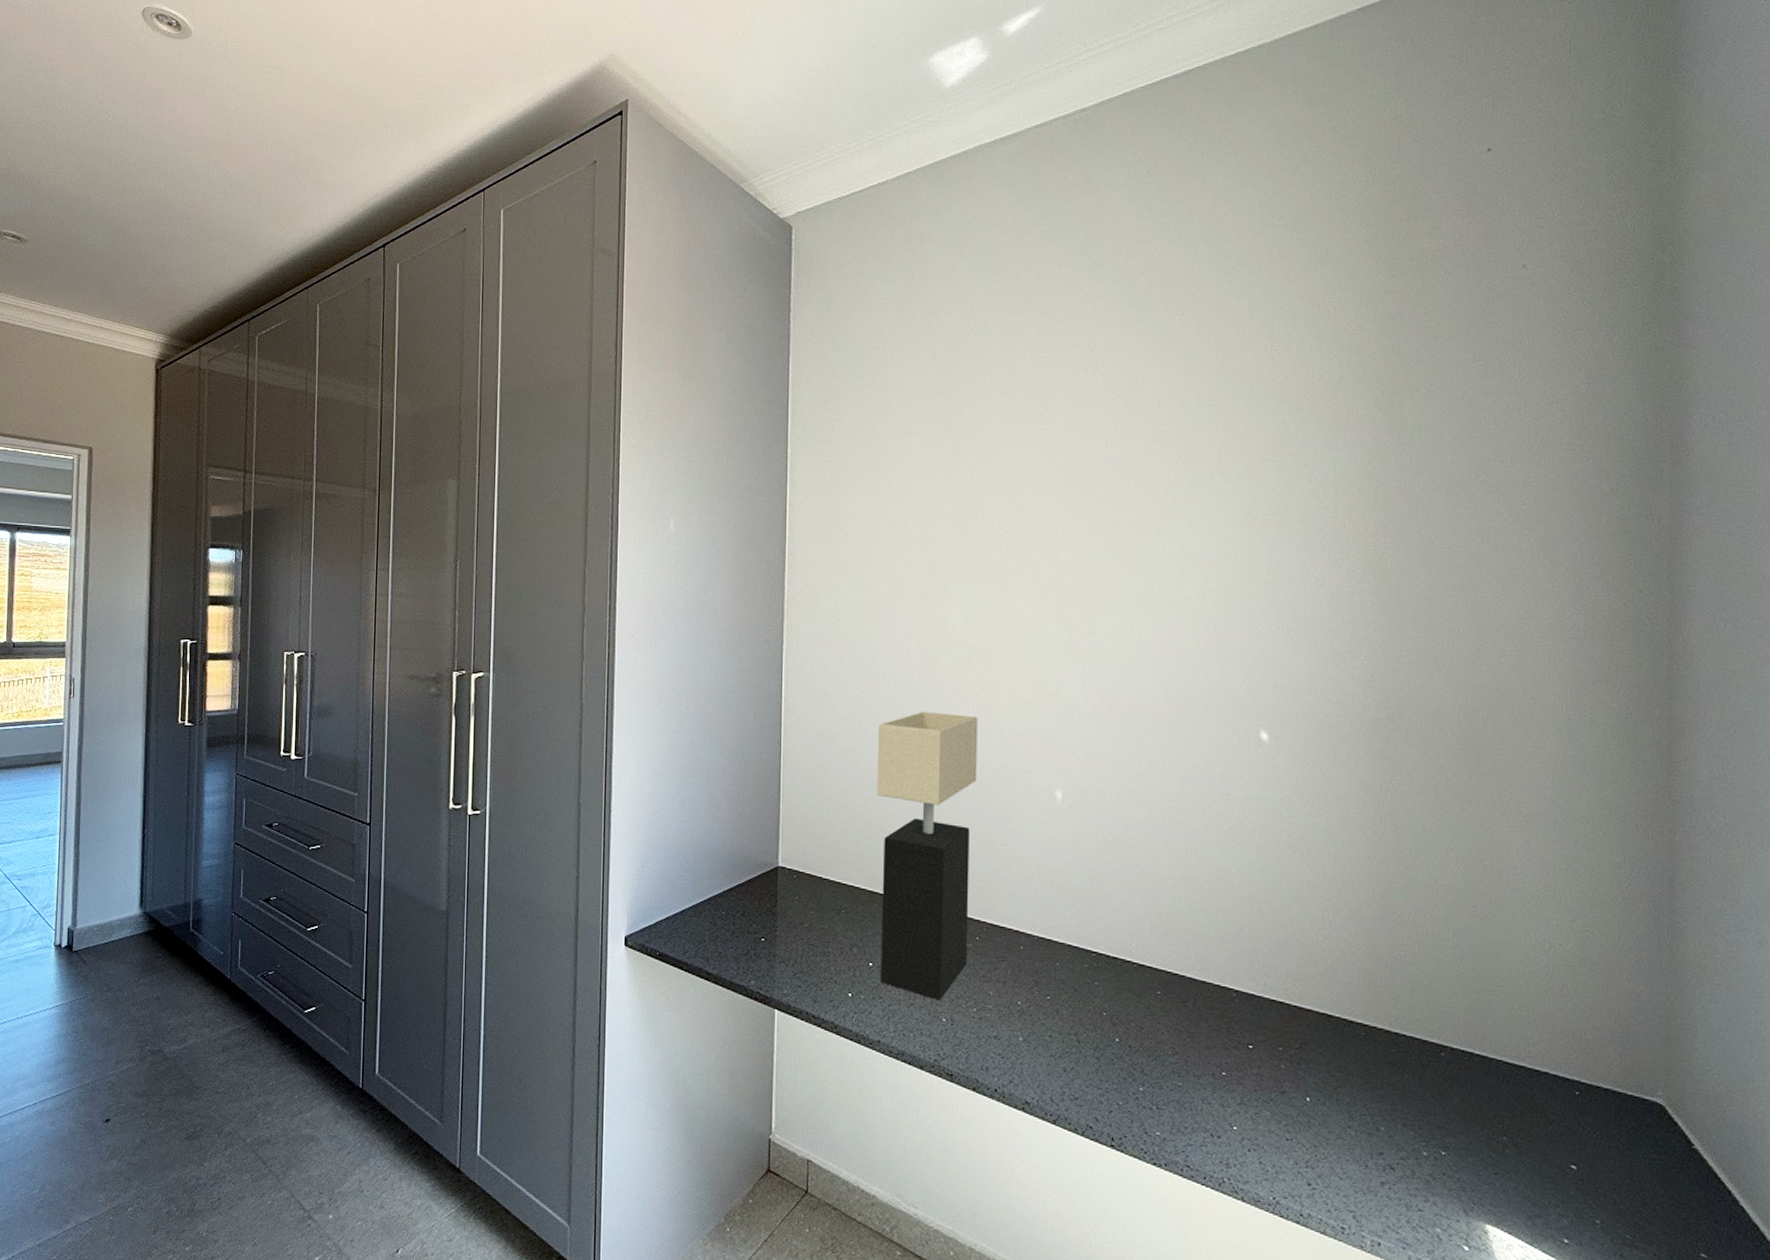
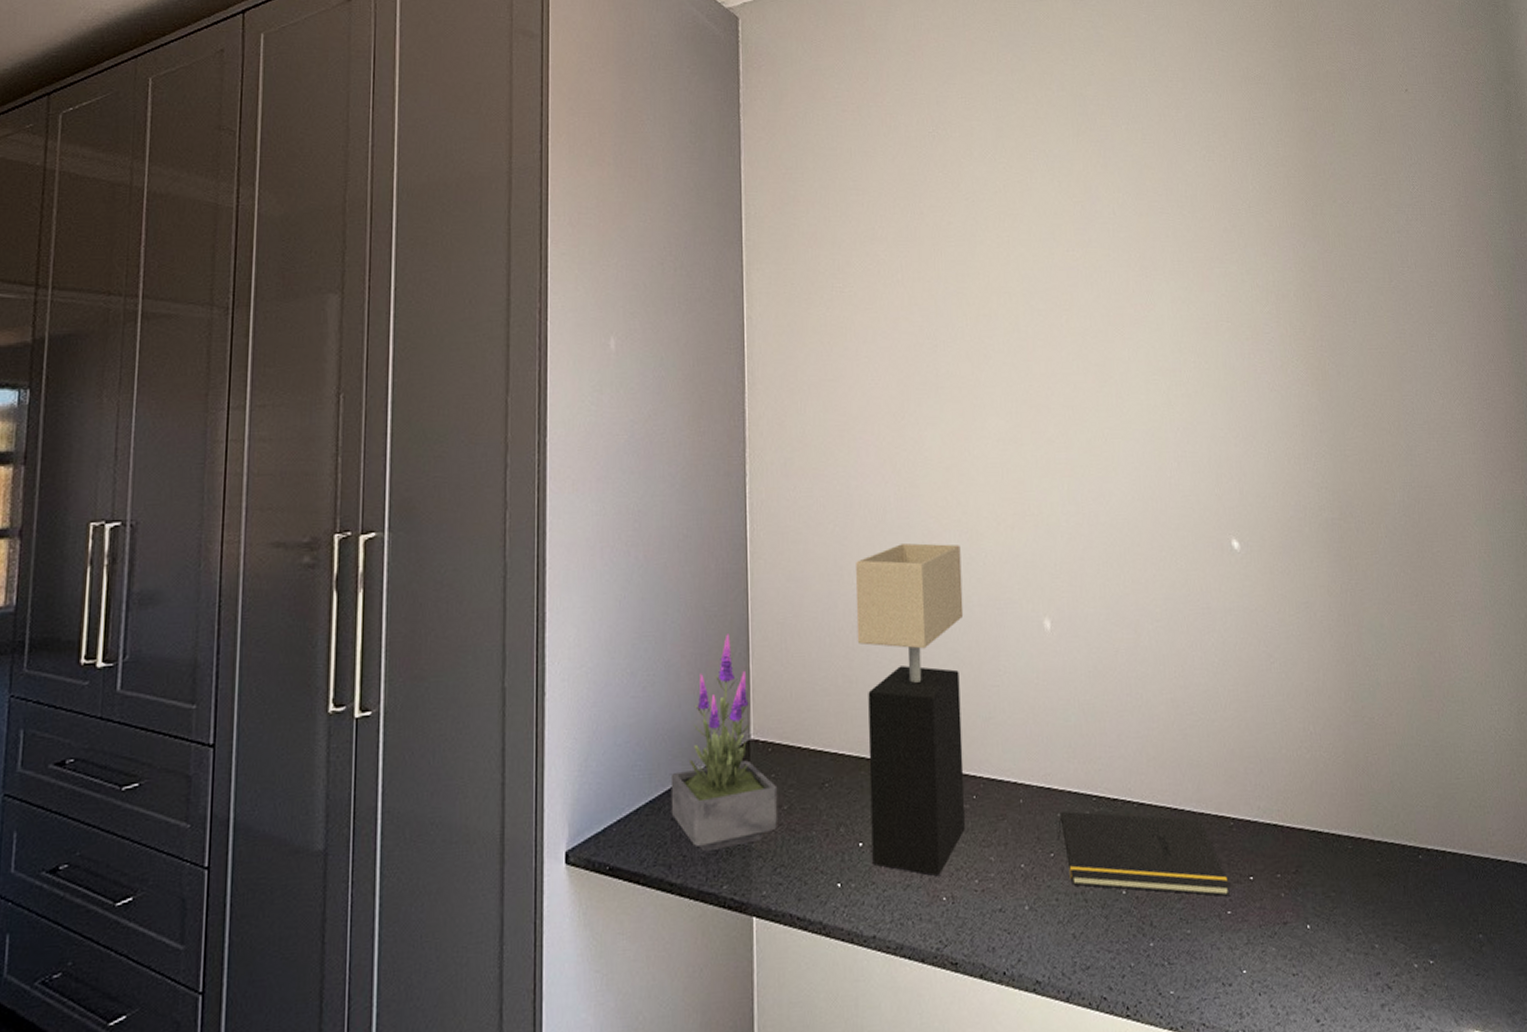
potted plant: none [710,777,800,953] -> present [670,634,778,852]
notepad: none [1054,961,1227,1059] -> present [1057,811,1231,896]

